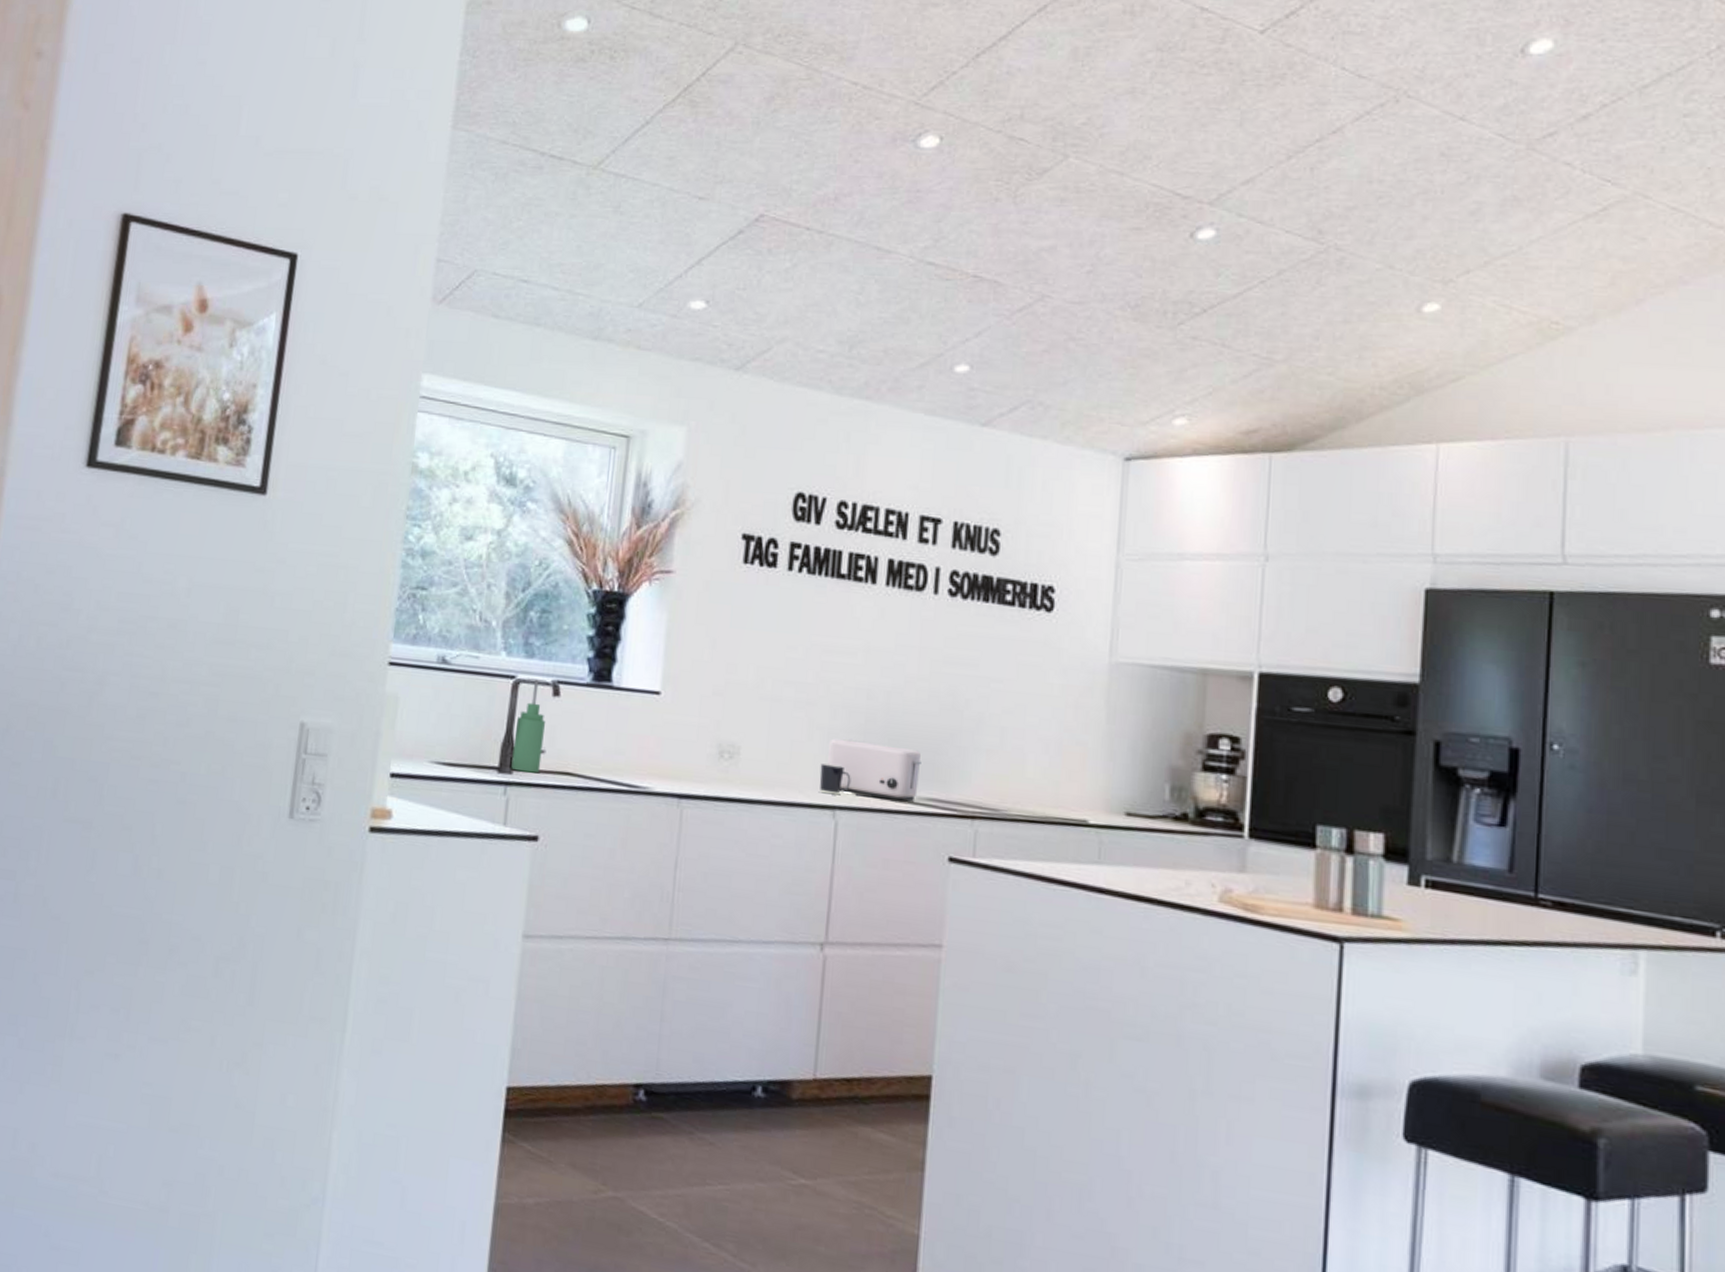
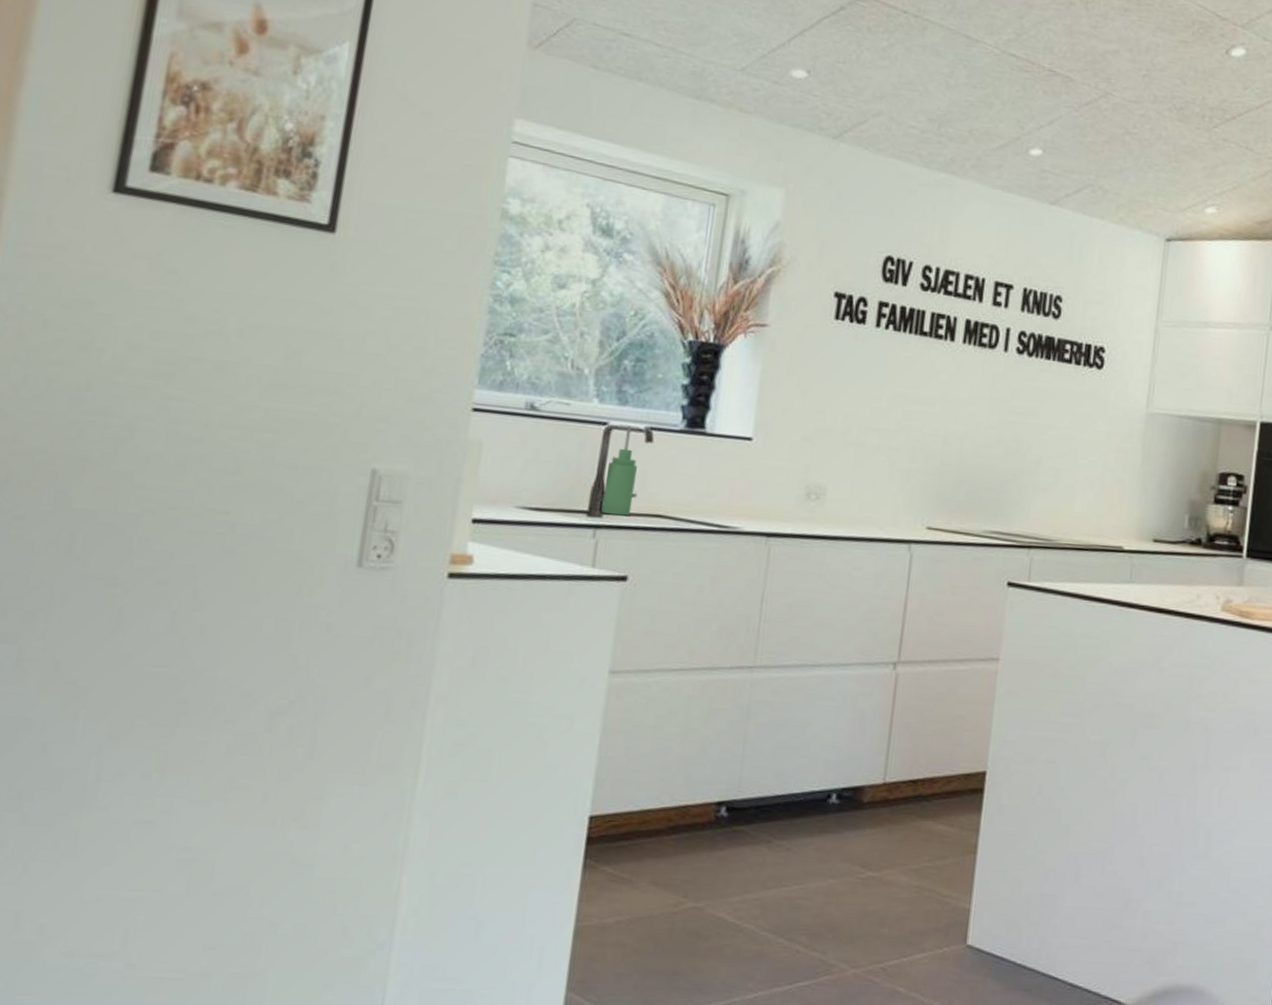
mug: present [819,763,851,795] -> none [897,502,926,531]
toaster: present [826,739,921,803] -> none [904,480,988,536]

